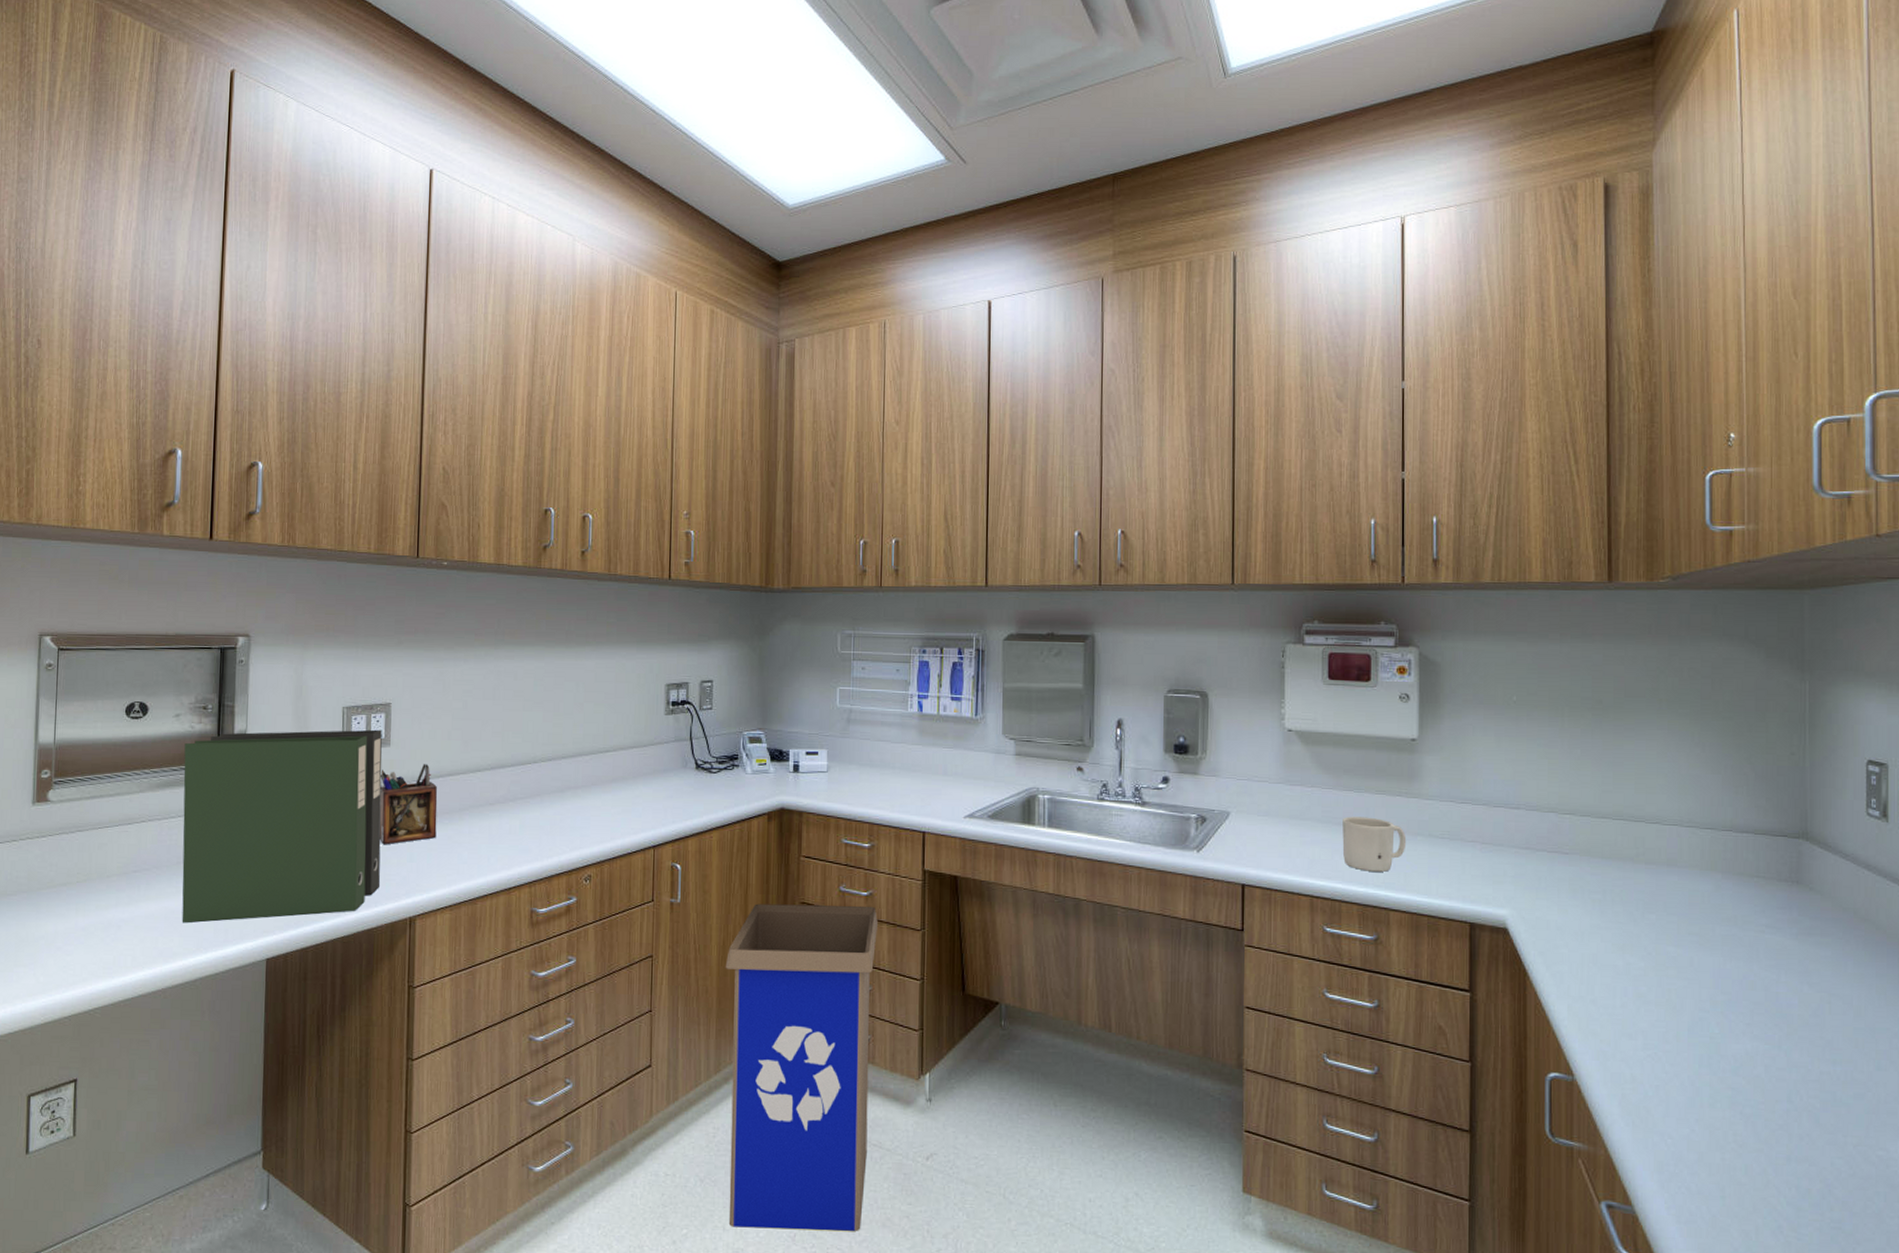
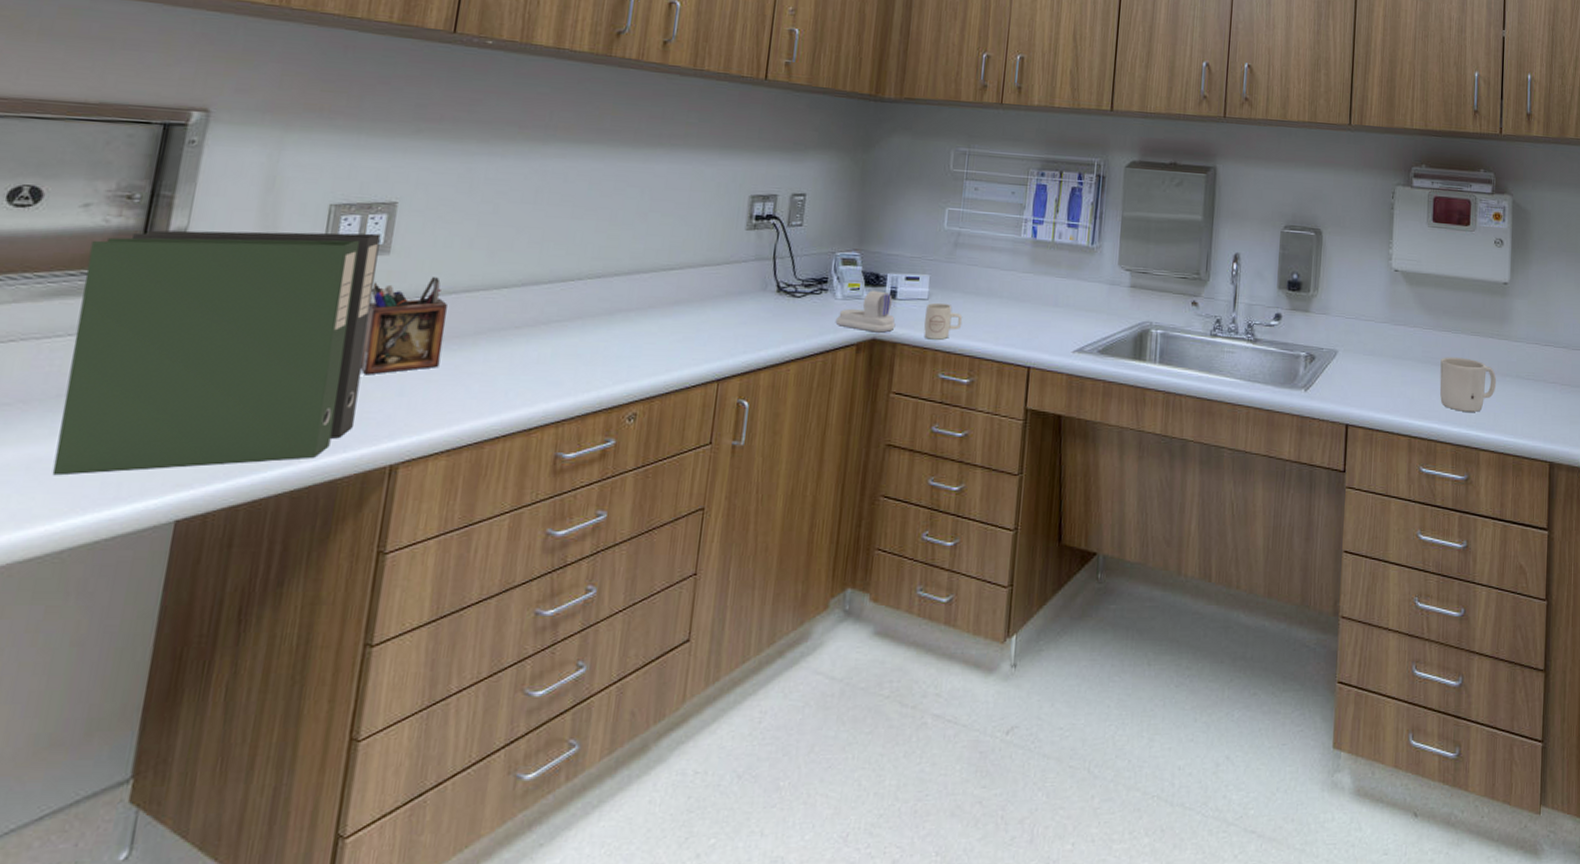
recycling bin: present [725,903,879,1231] -> none [769,446,973,831]
tape dispenser: none [747,765,800,803] -> present [835,290,896,333]
mug: none [826,774,860,808] -> present [924,302,963,340]

